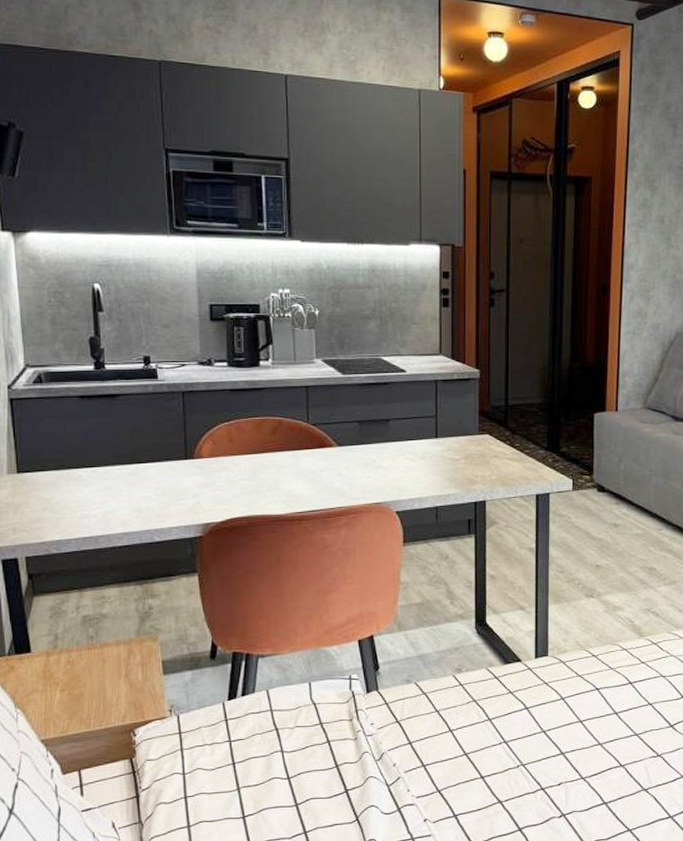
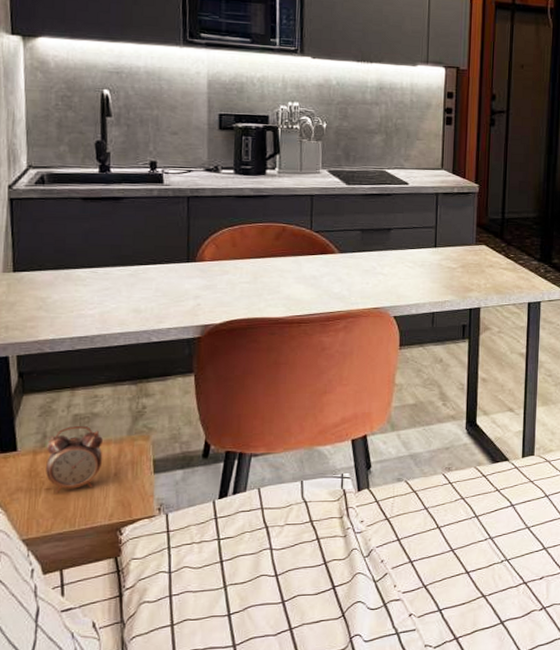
alarm clock: none [58,627,113,694] -> present [46,426,103,493]

